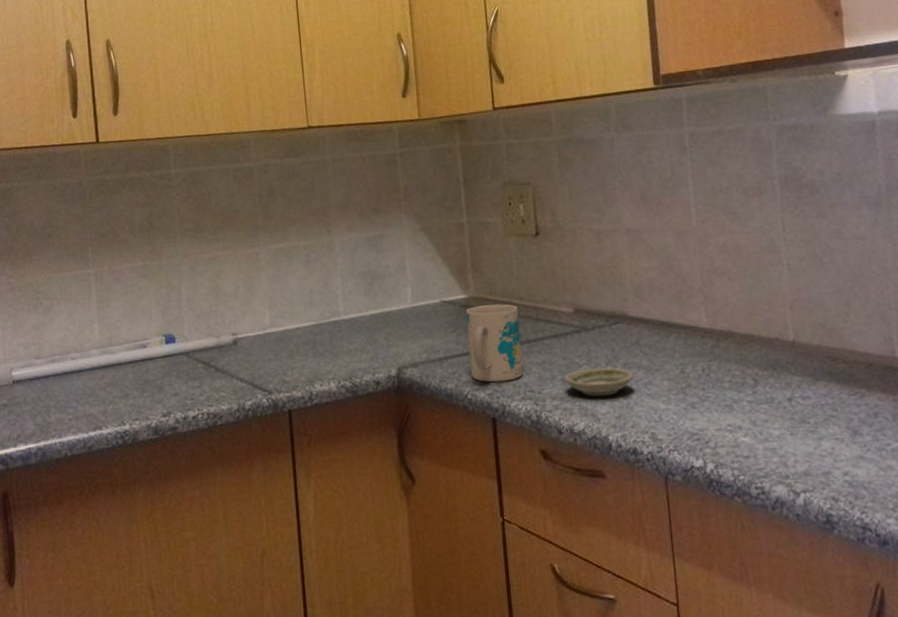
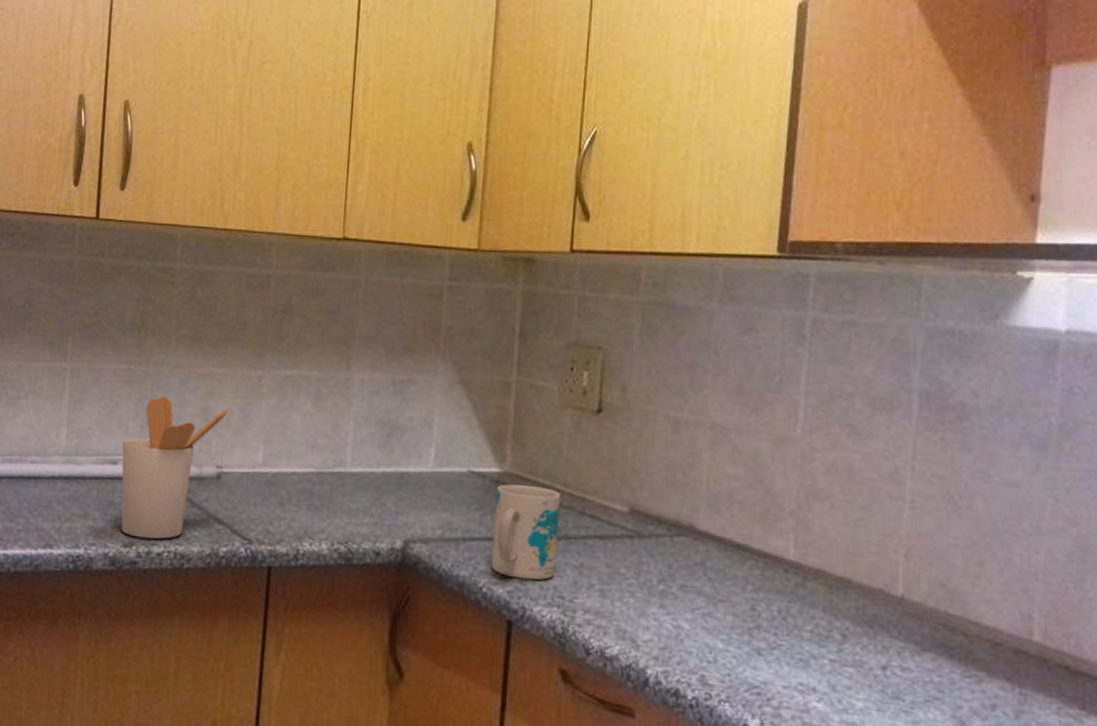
utensil holder: none [148,283,235,407] -> present [121,397,228,539]
saucer: present [564,367,634,397] -> none [603,582,691,621]

